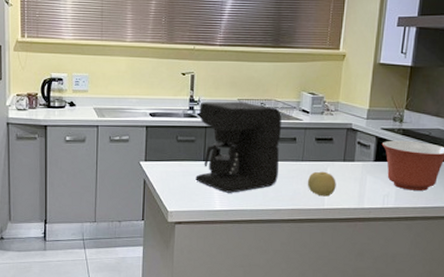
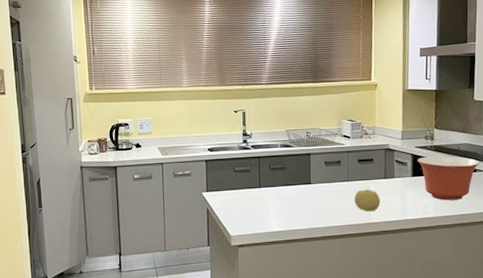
coffee maker: present [195,101,281,193] -> none [252,132,327,215]

